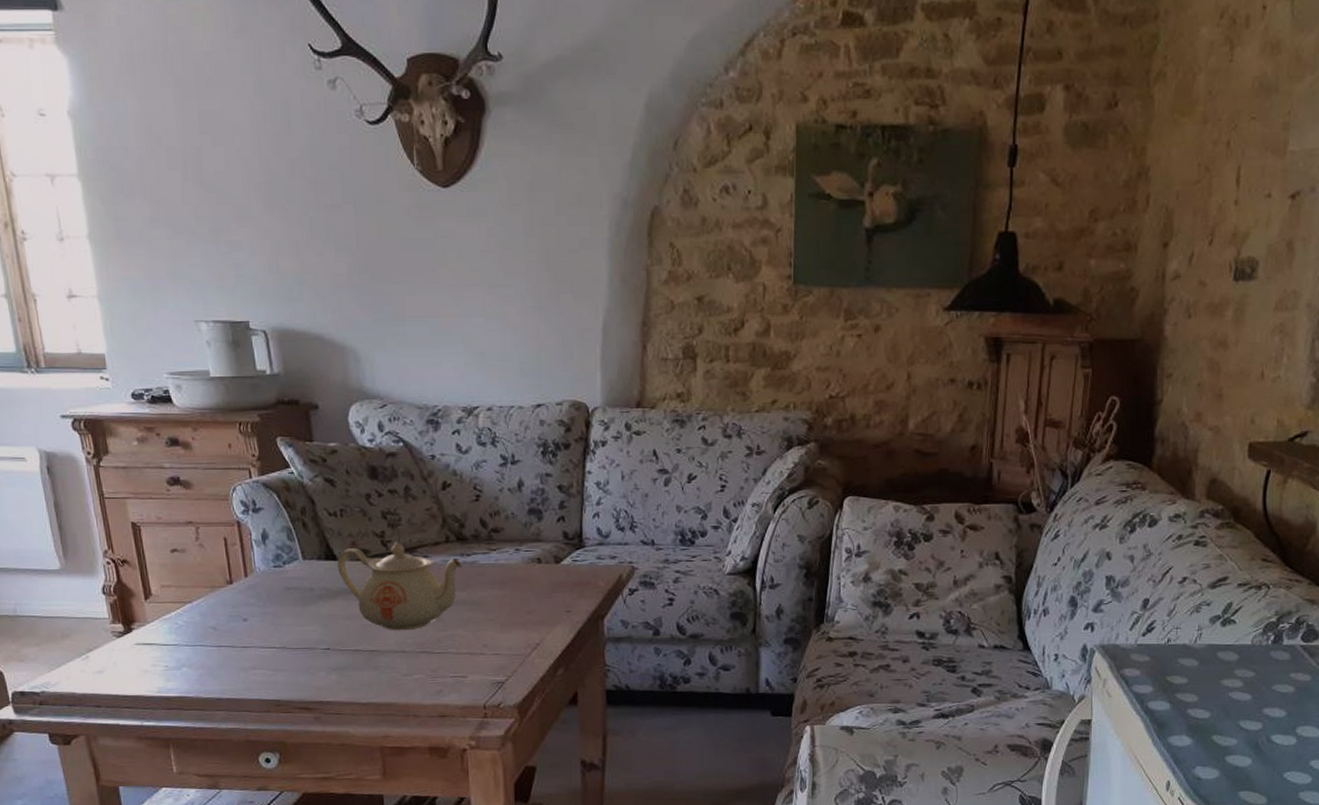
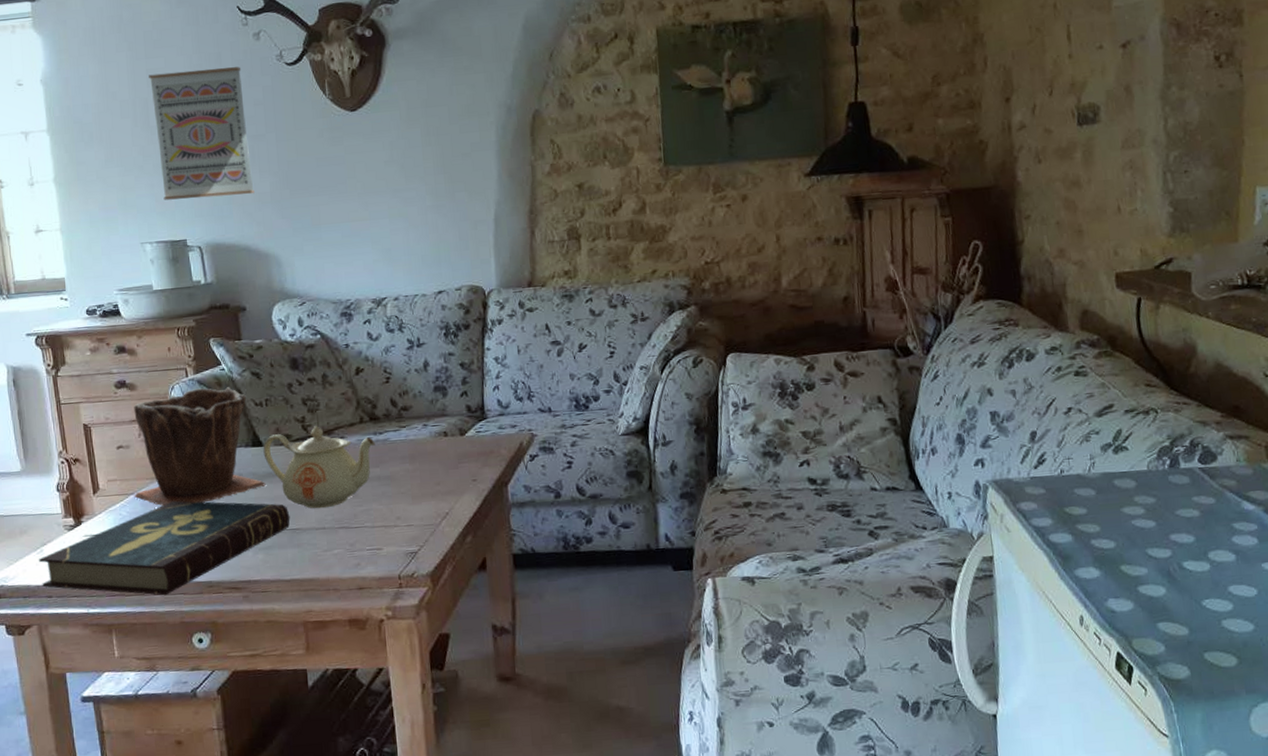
book: none [83,612,367,712] -> present [38,500,290,596]
plant pot: none [189,492,340,618] -> present [134,387,266,507]
wall art: none [201,118,329,275] -> present [149,67,255,200]

